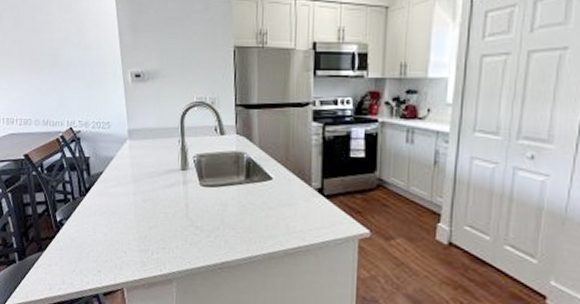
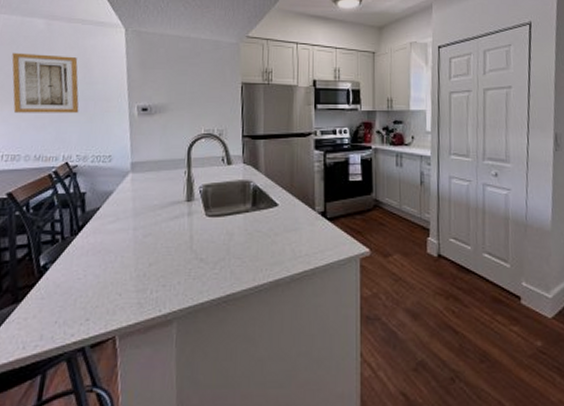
wall art: none [15,18,78,80] -> present [12,52,79,114]

